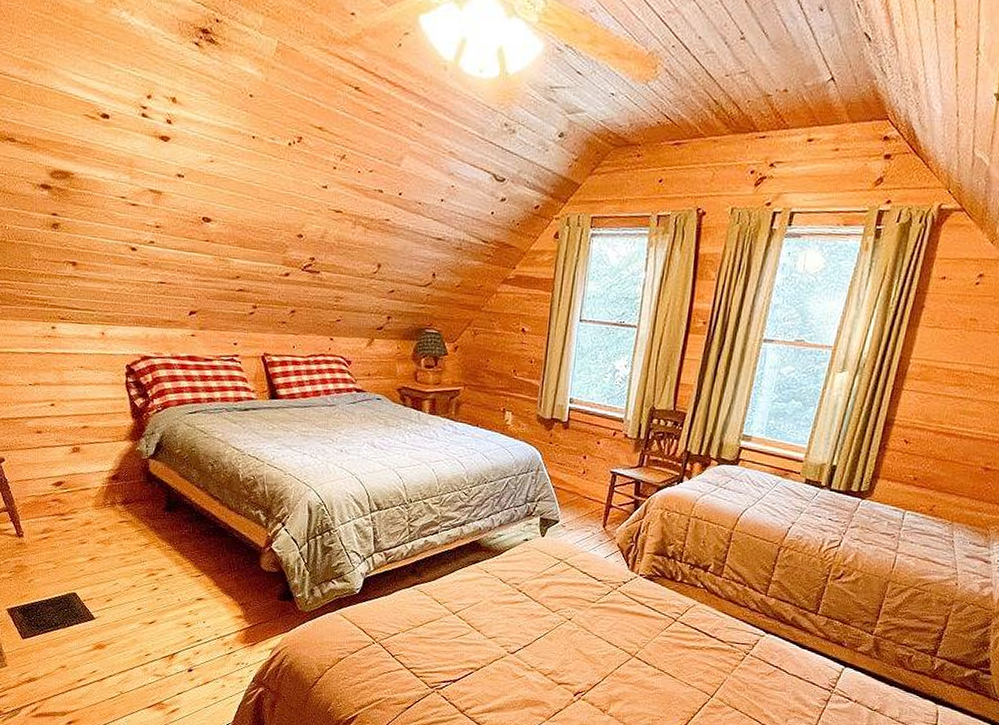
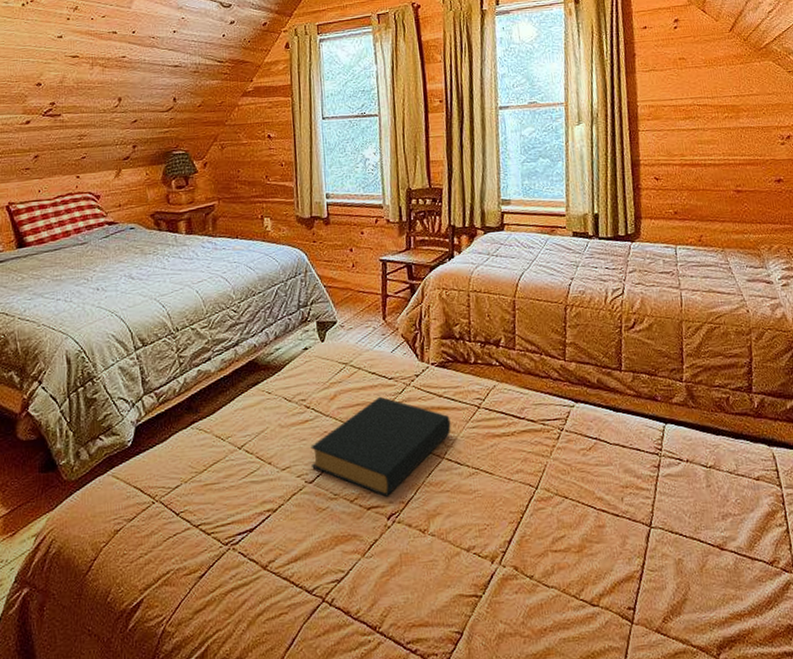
hardback book: none [514,594,647,678] -> present [310,396,451,497]

